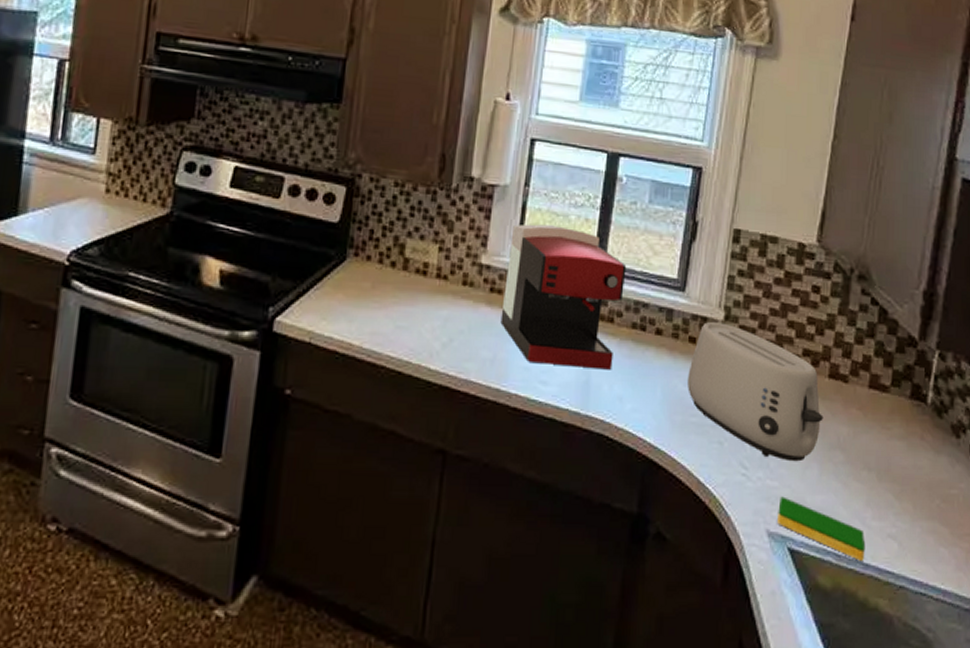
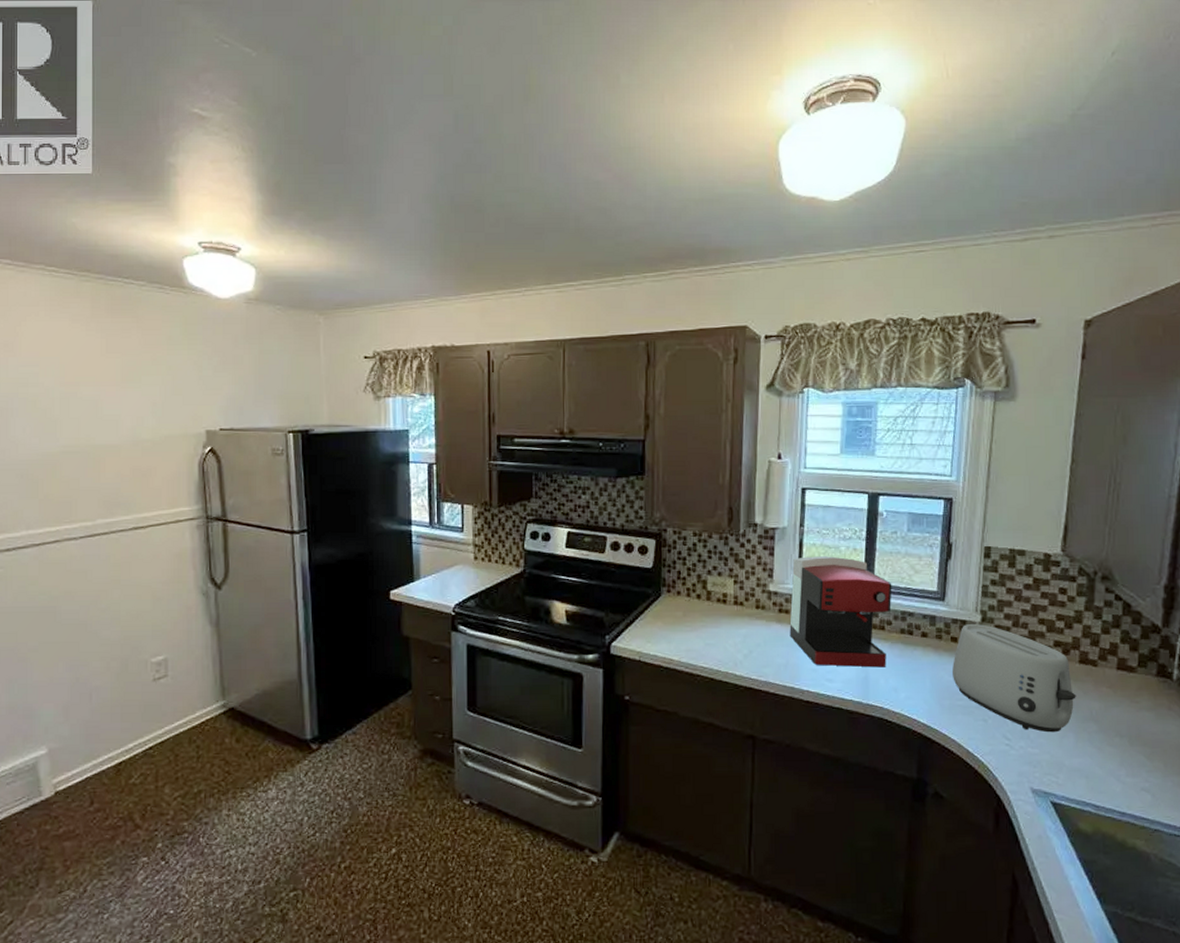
dish sponge: present [777,496,865,561] -> none [1040,761,1121,810]

